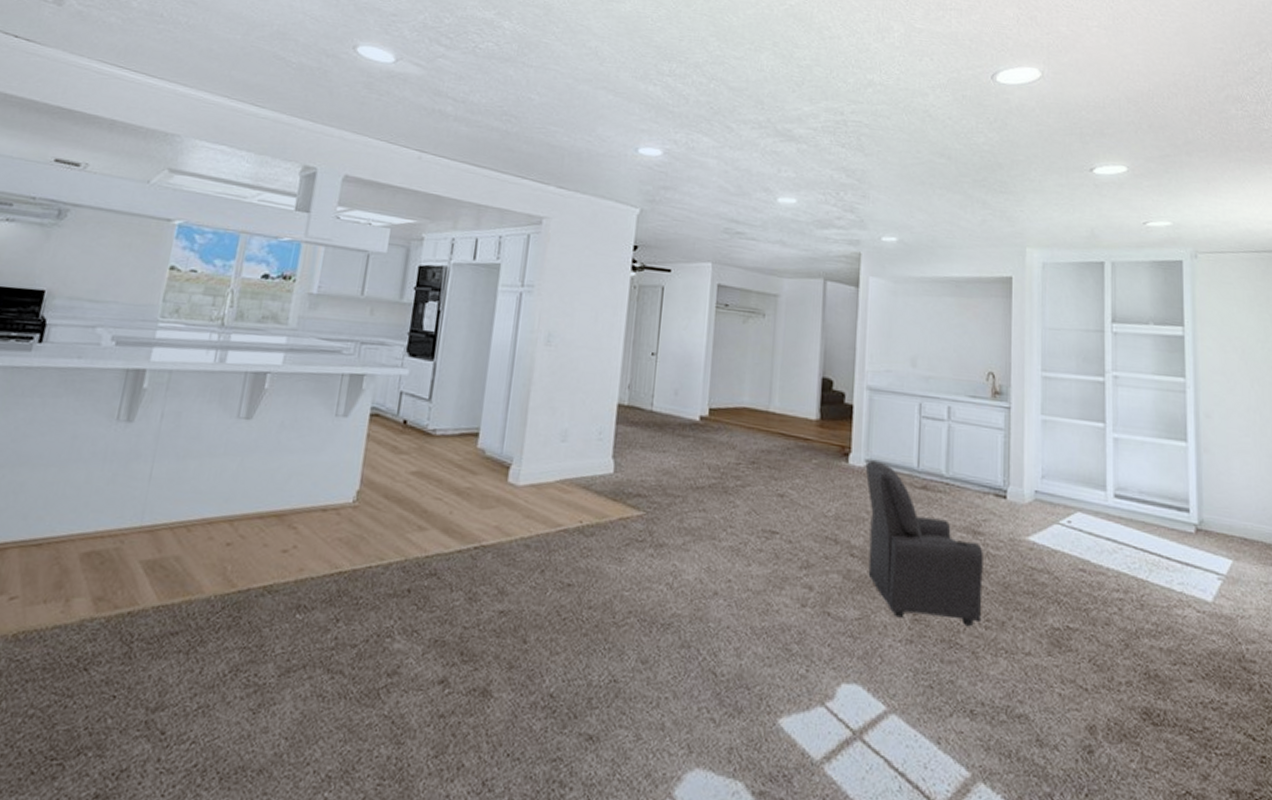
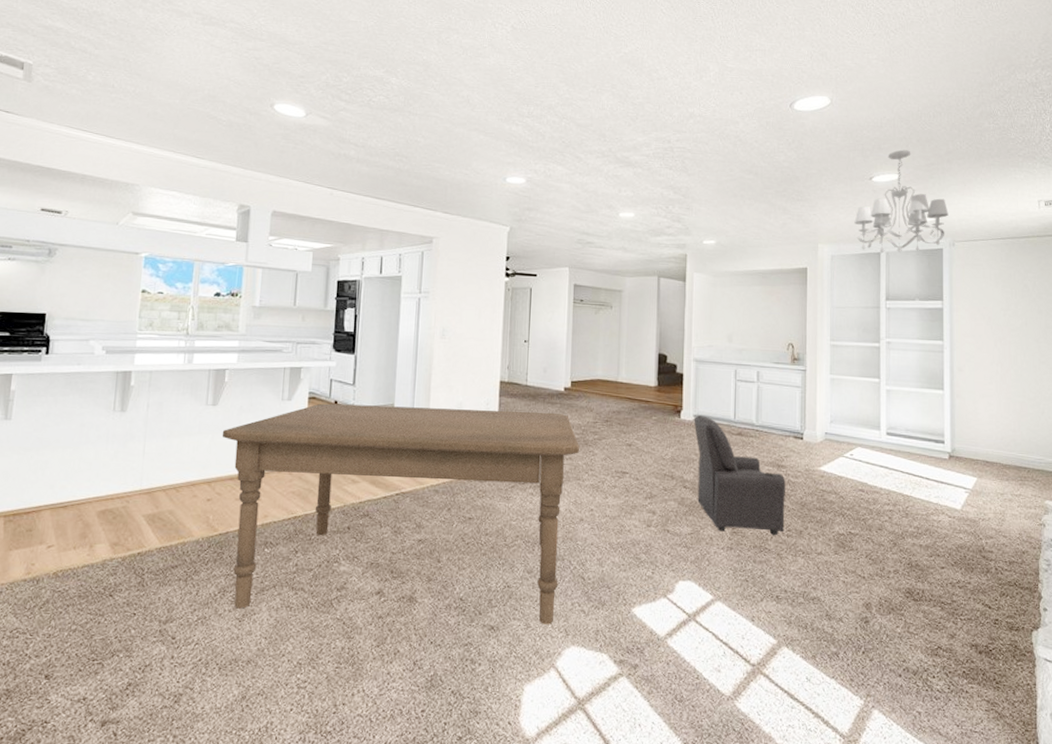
dining table: none [248,422,716,737] -> present [222,403,579,625]
chandelier: none [1071,136,1189,263] -> present [854,149,949,254]

